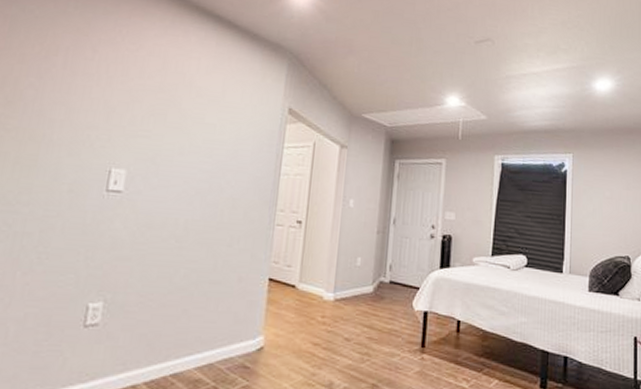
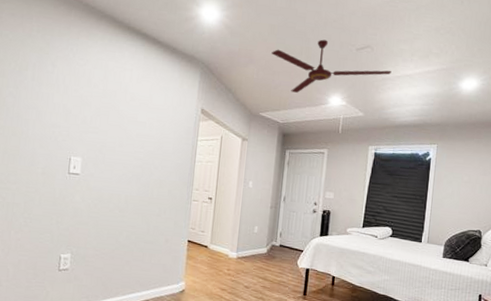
ceiling fan: none [375,29,516,91] -> present [271,39,392,93]

